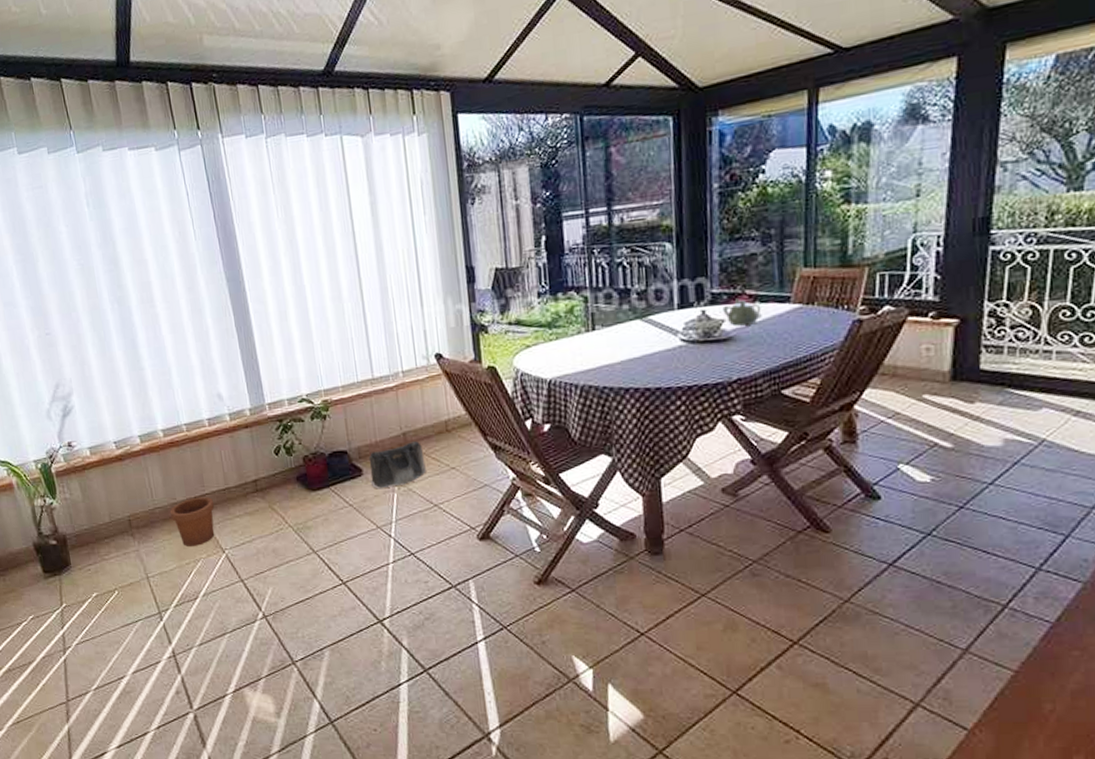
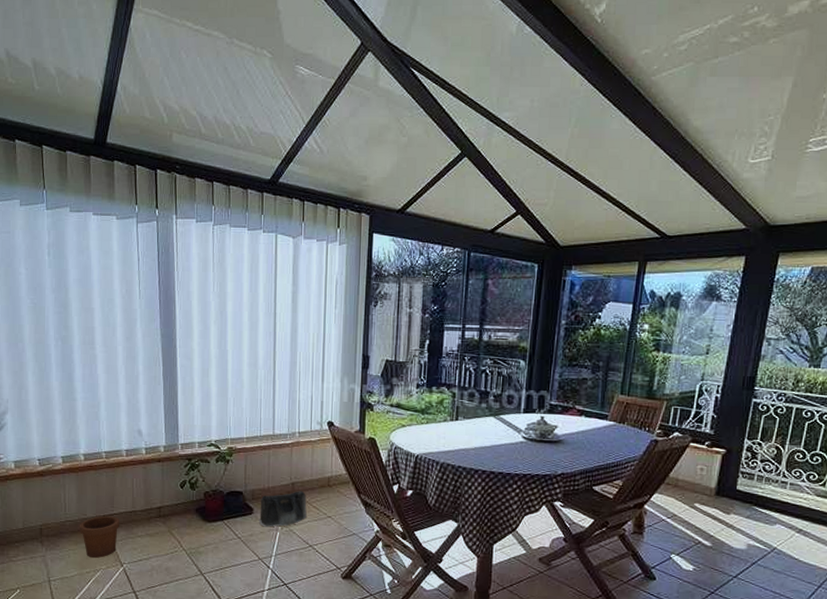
teapot: present [722,299,762,326] -> none [557,411,586,433]

